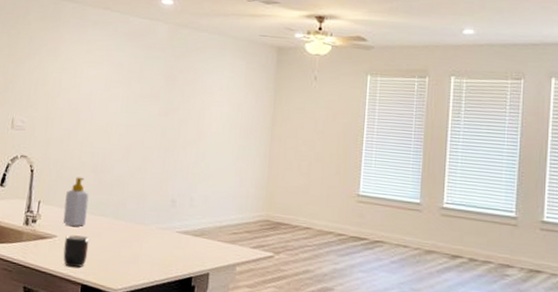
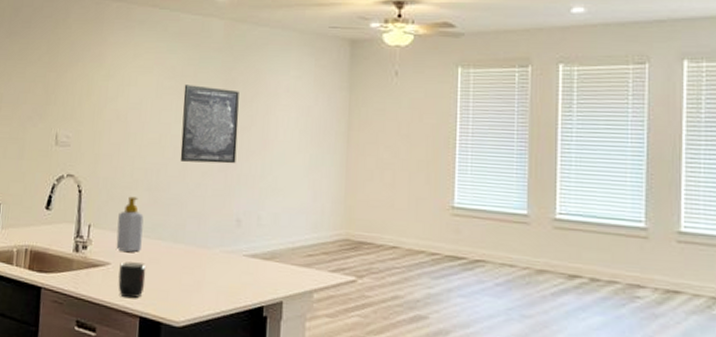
wall art: none [124,79,179,151] -> present [180,84,239,164]

